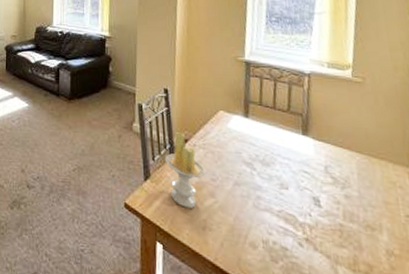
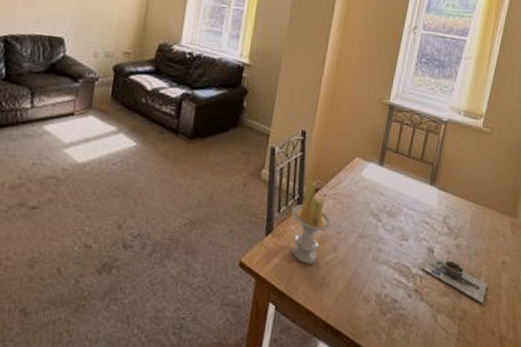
decorative bowl: none [307,202,393,259] -> present [420,253,487,304]

